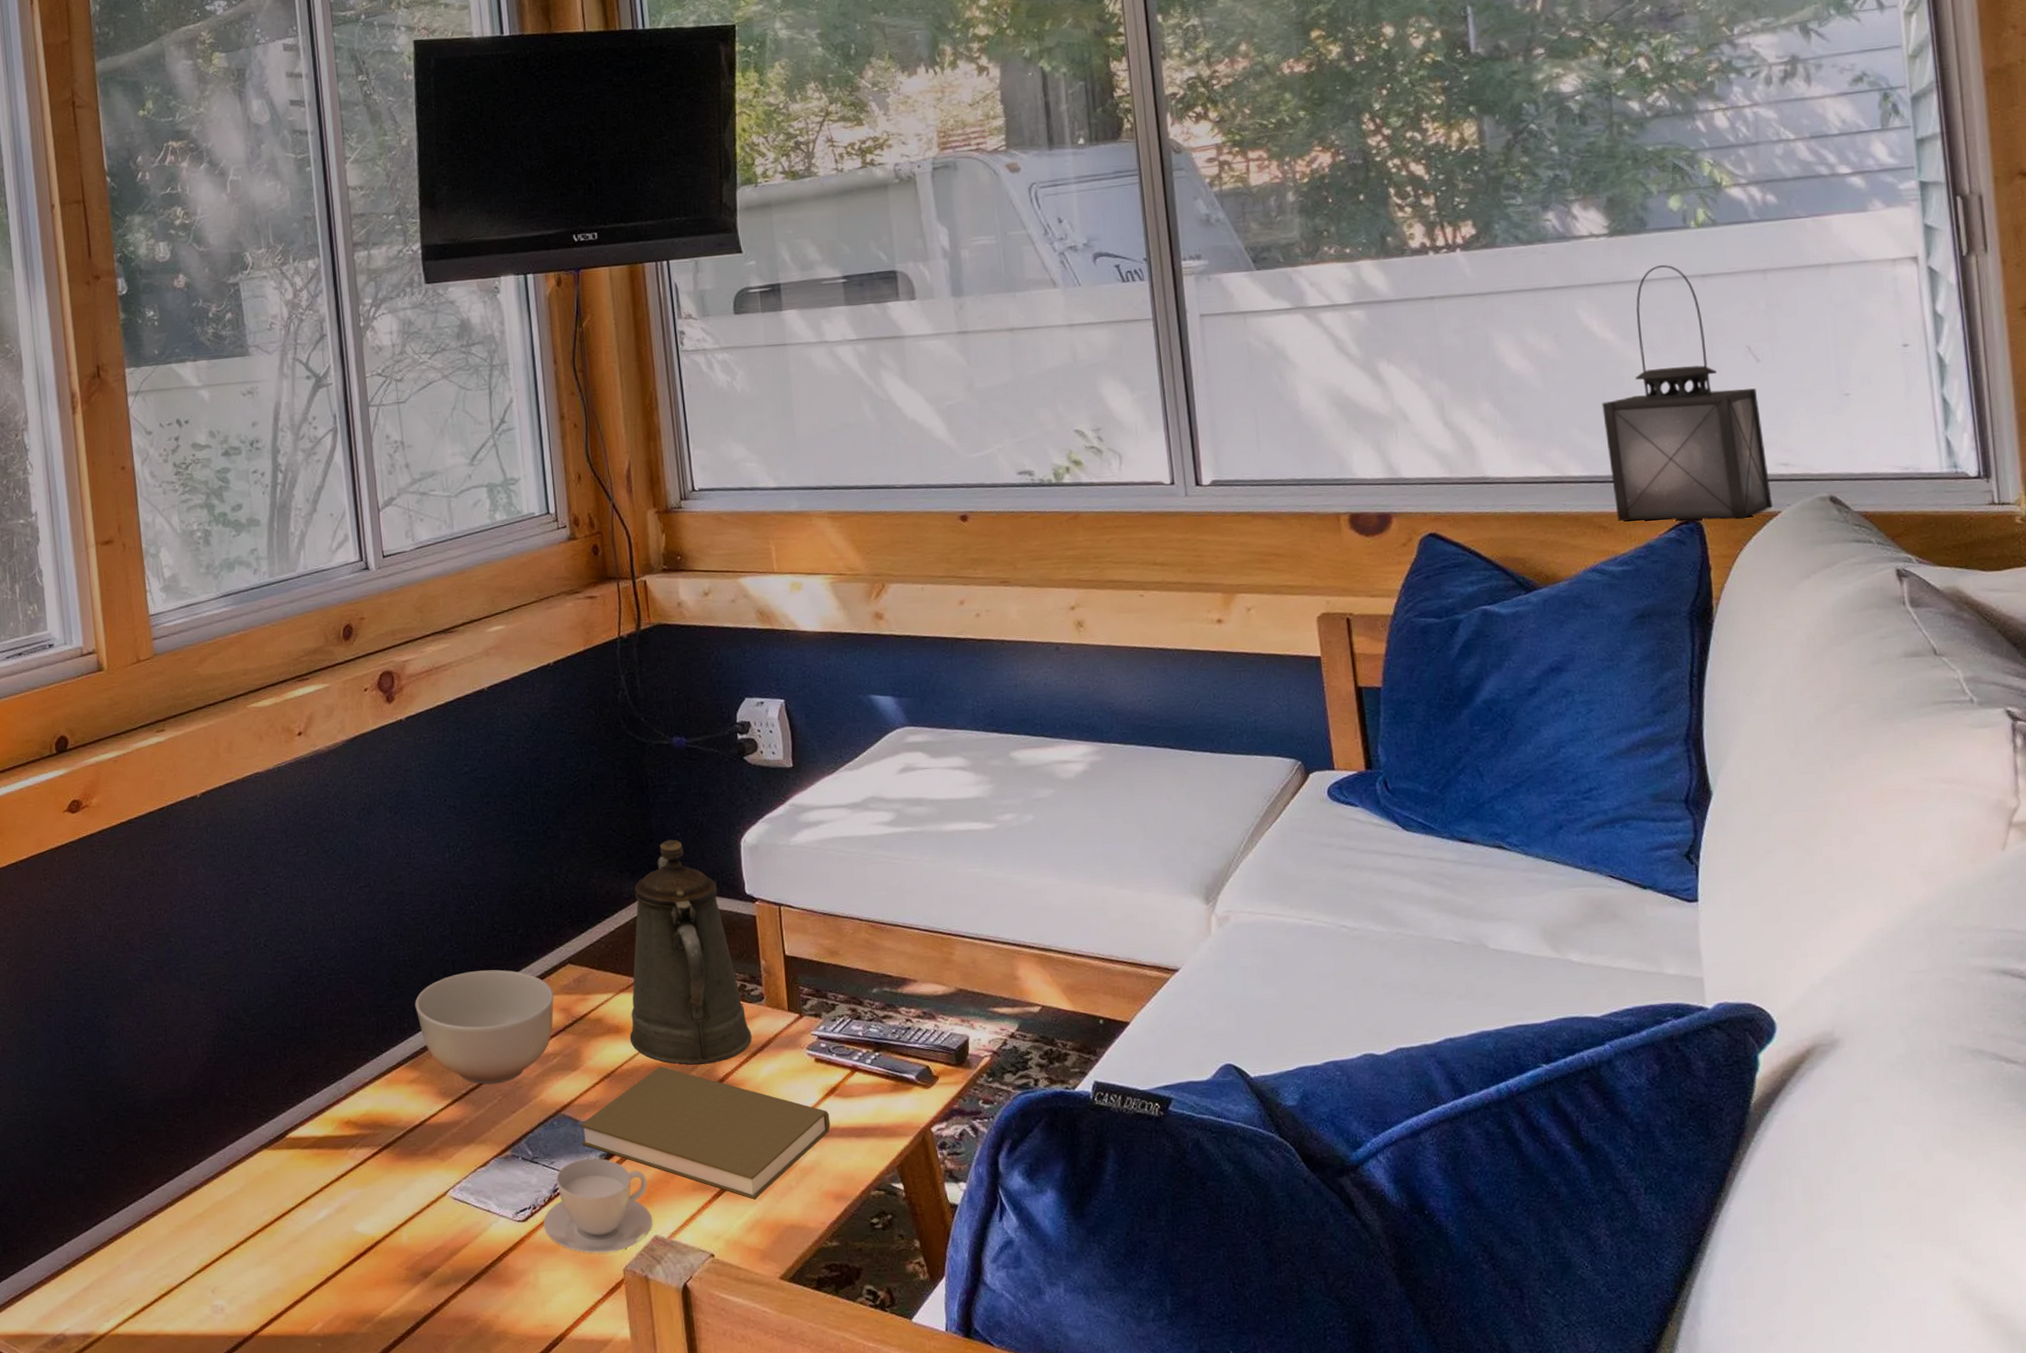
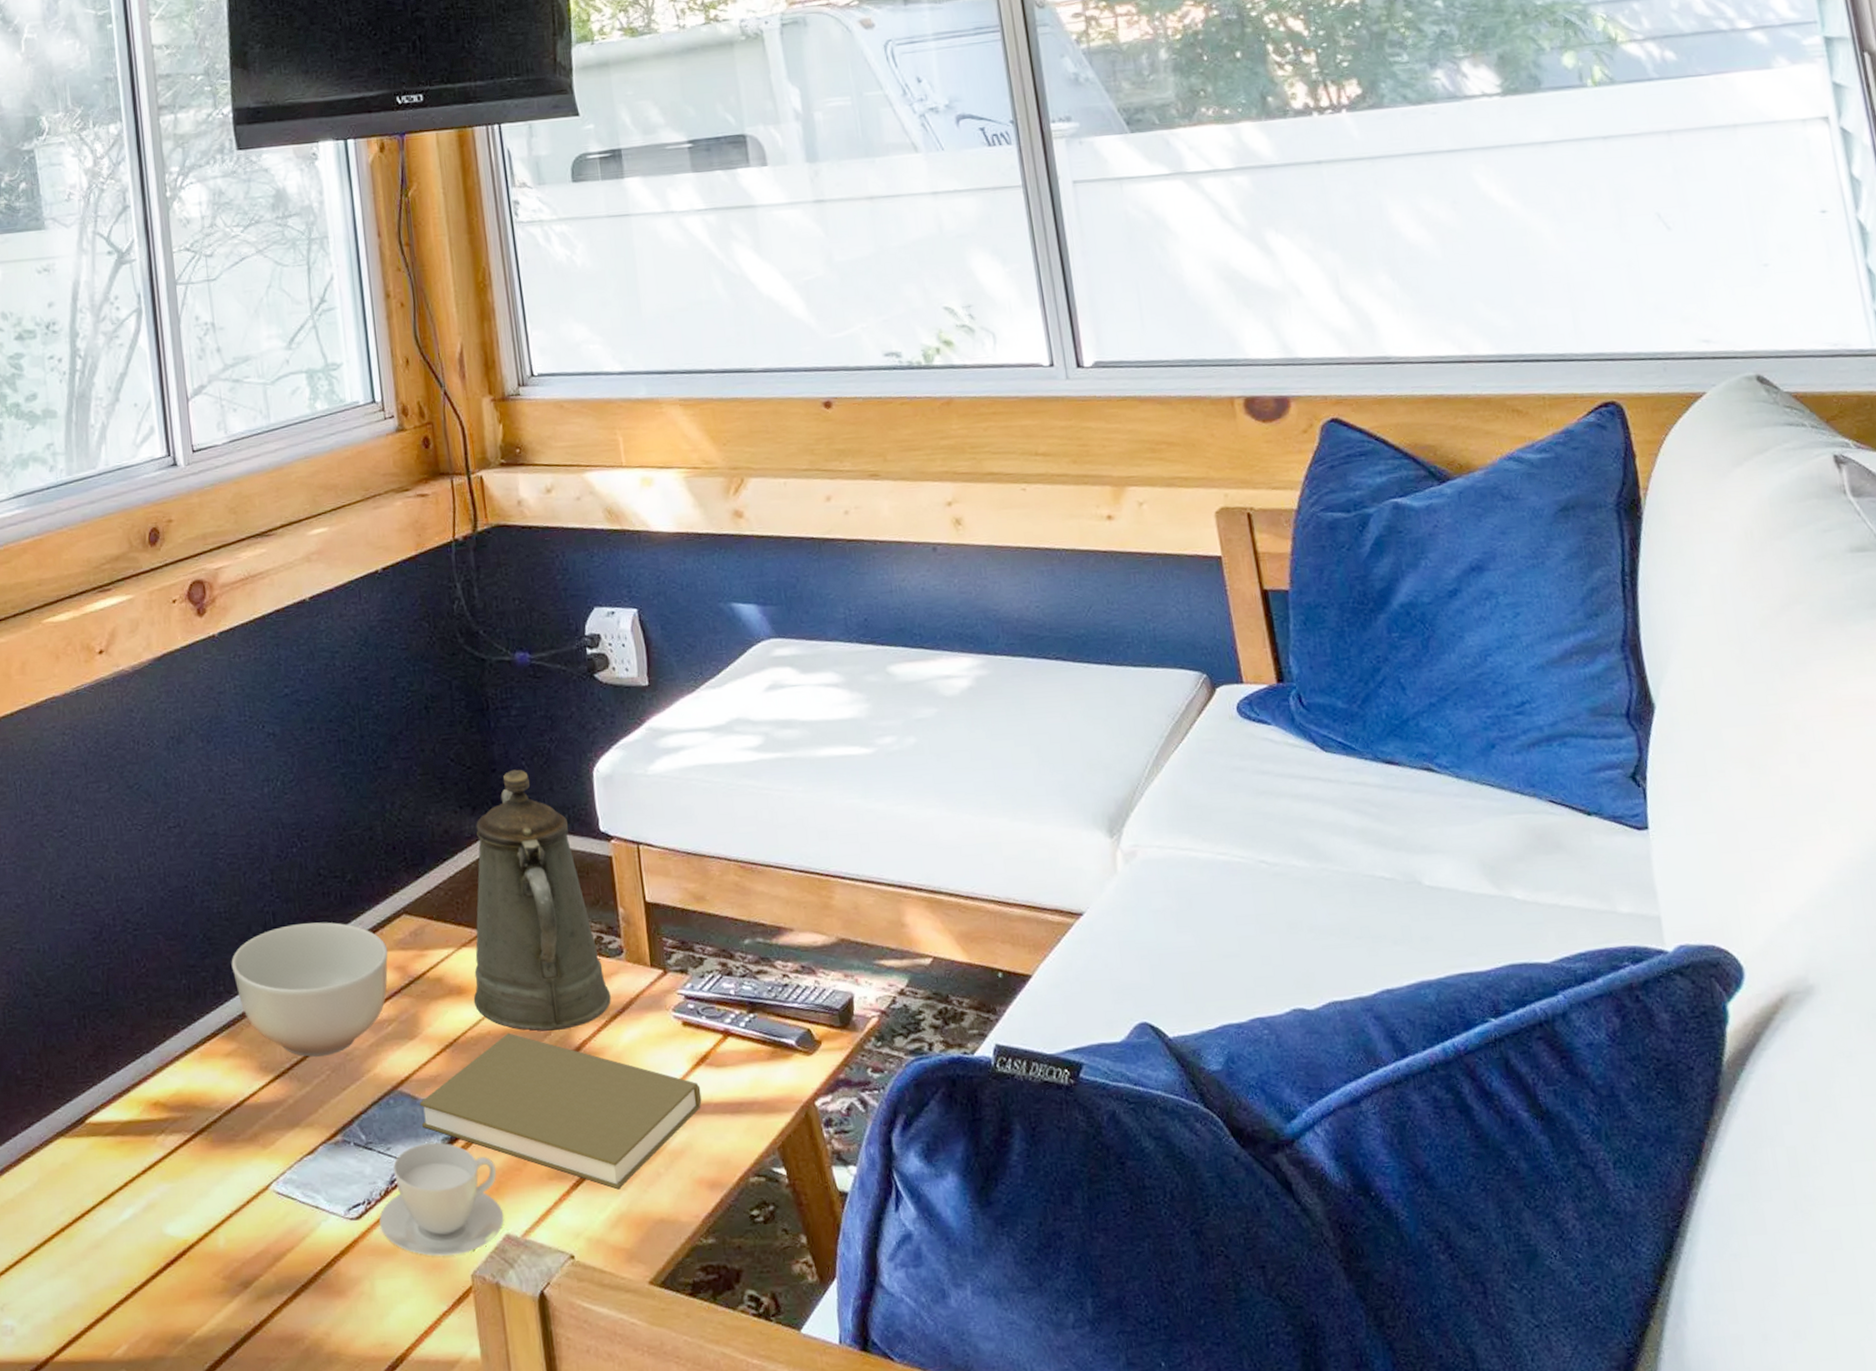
lantern: present [1602,265,1773,521] -> none [1507,126,1697,404]

